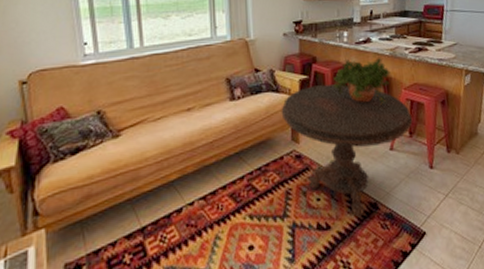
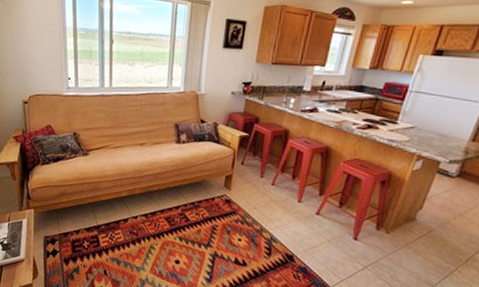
side table: present [281,84,413,216] -> none [218,143,346,263]
potted plant: present [333,58,391,105] -> none [271,124,332,173]

